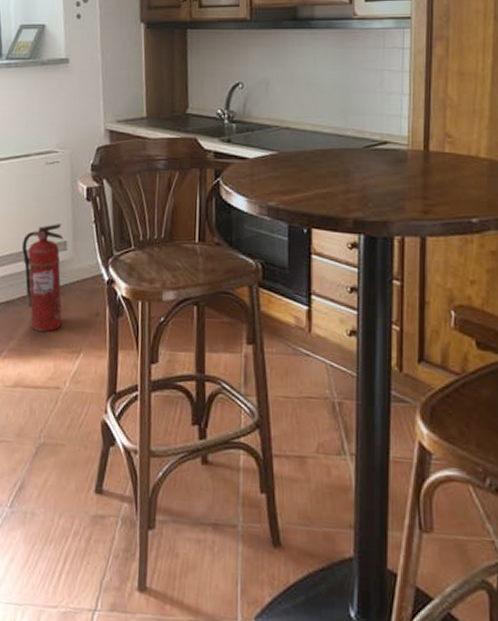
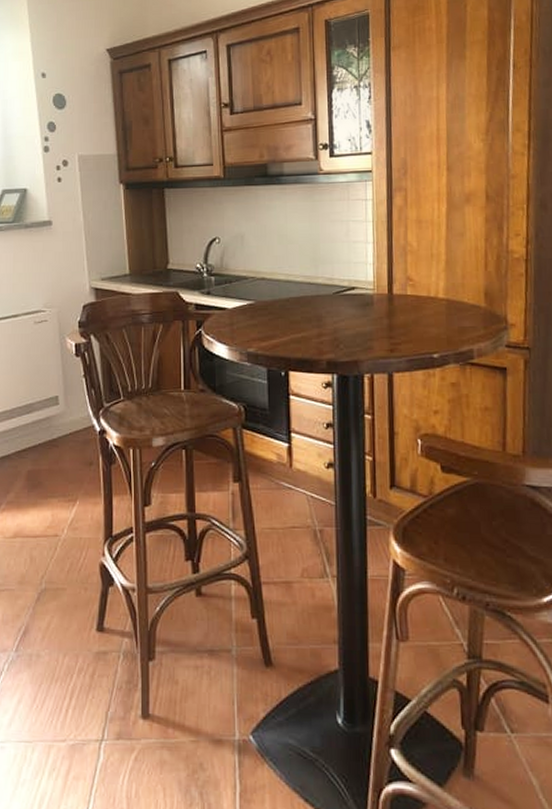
fire extinguisher: present [22,223,63,332] -> none [14,379,57,483]

